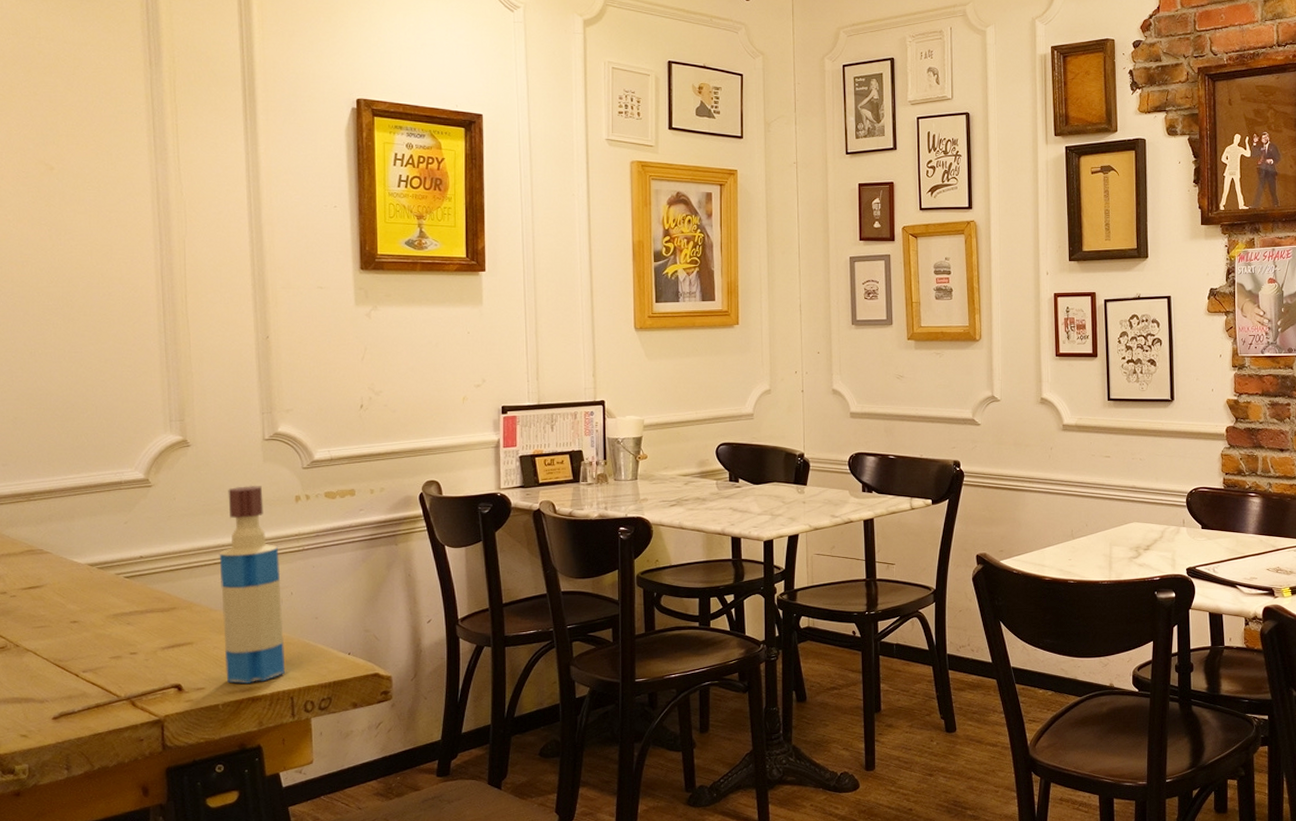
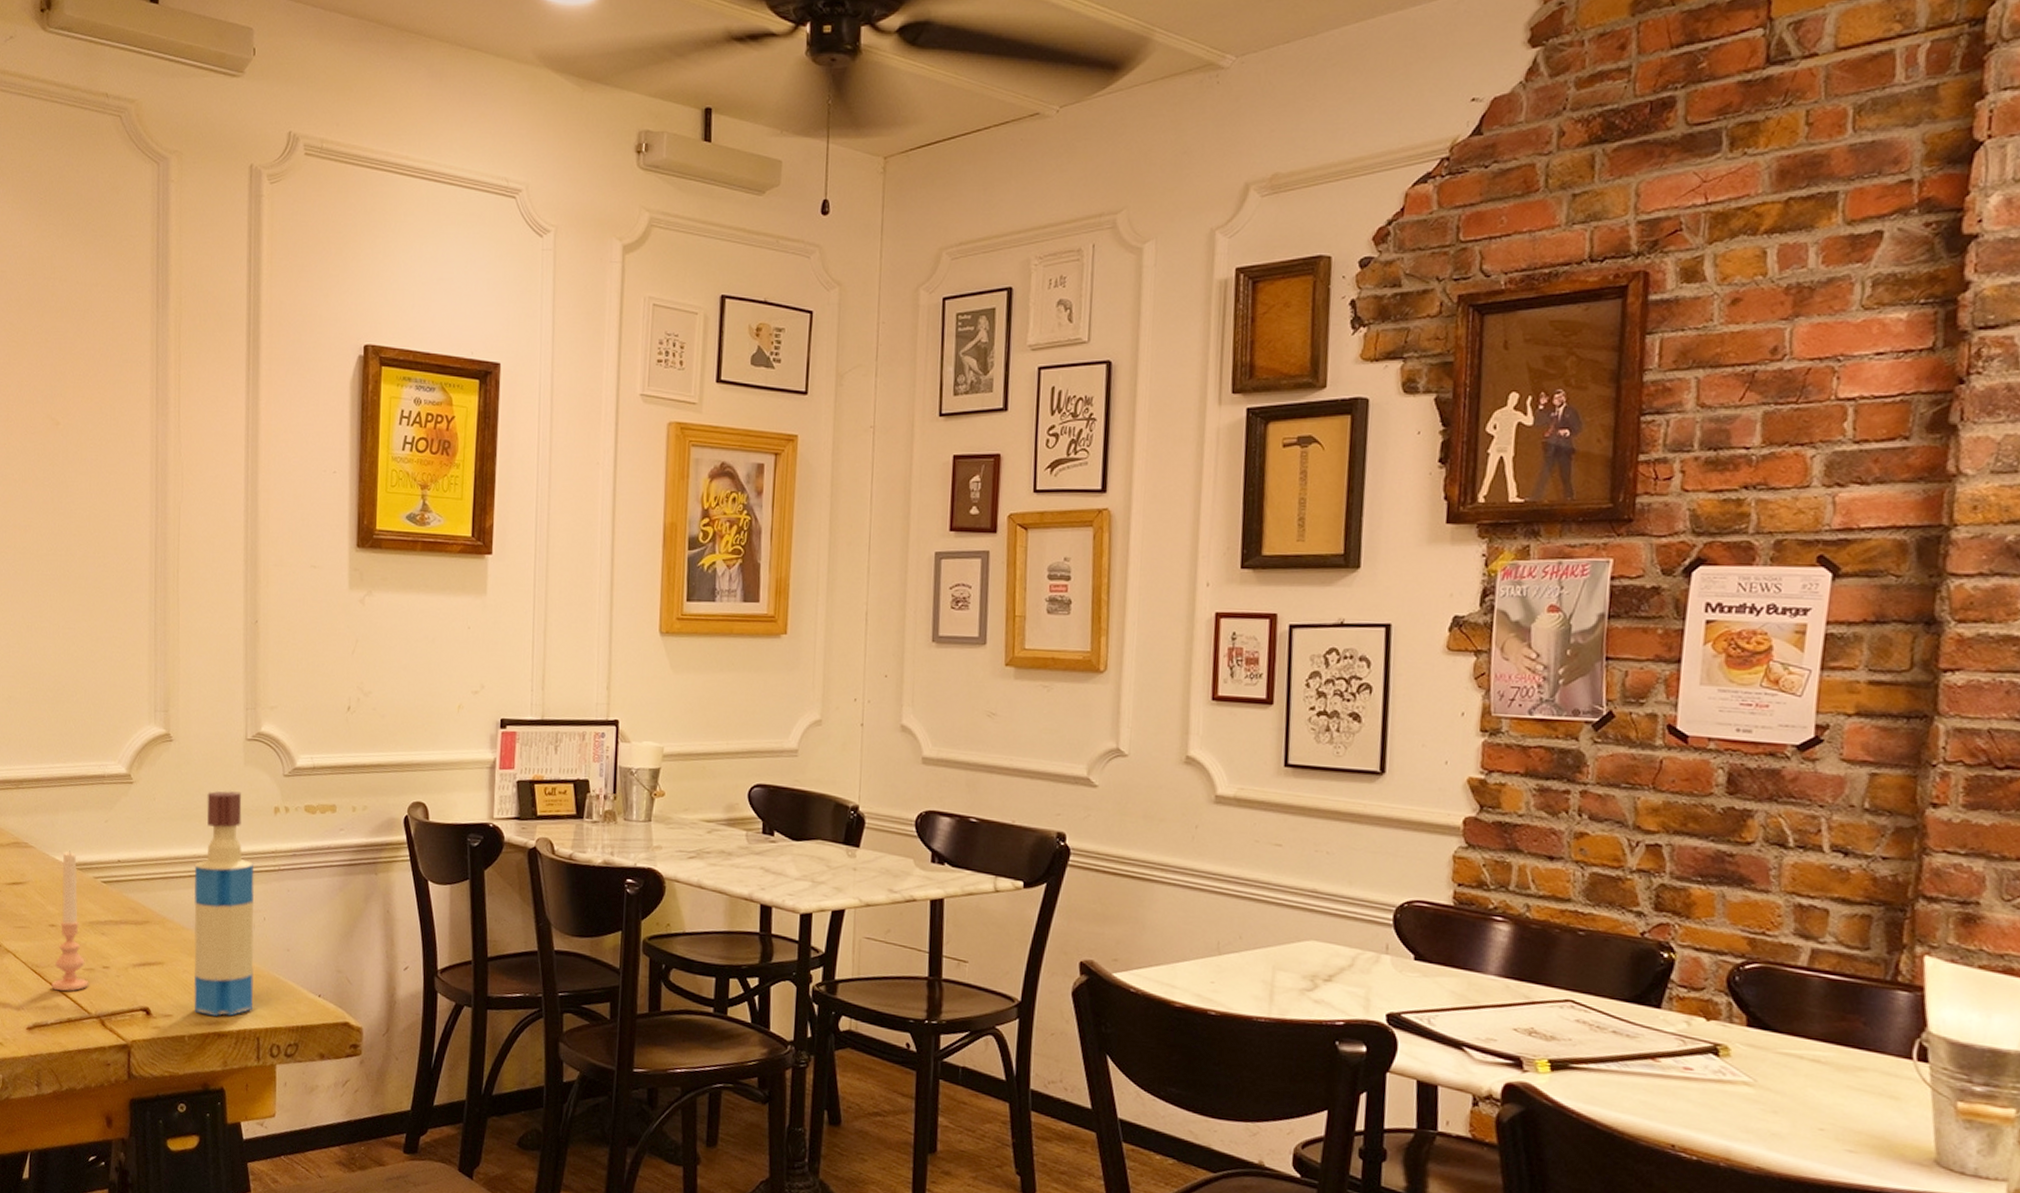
candle: none [76,552,117,679] -> present [51,850,89,991]

